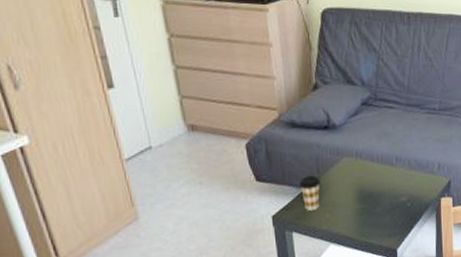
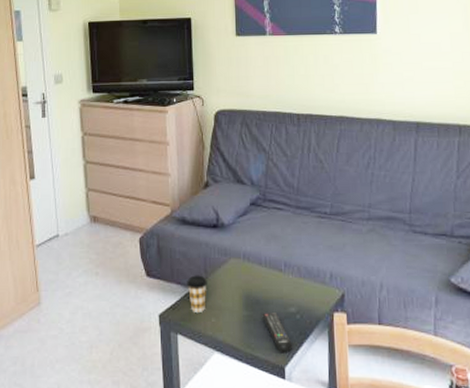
remote control: none [375,203,403,238] -> present [262,313,292,353]

